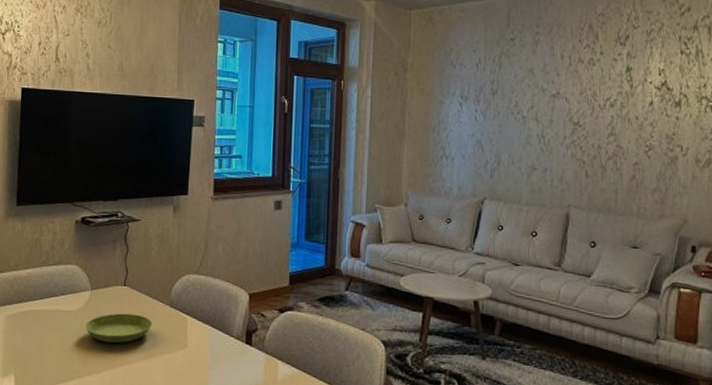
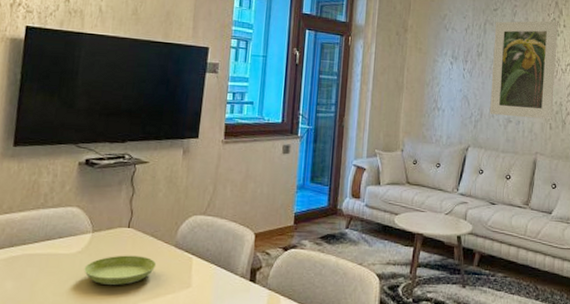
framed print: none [509,47,593,166] -> present [490,20,558,120]

